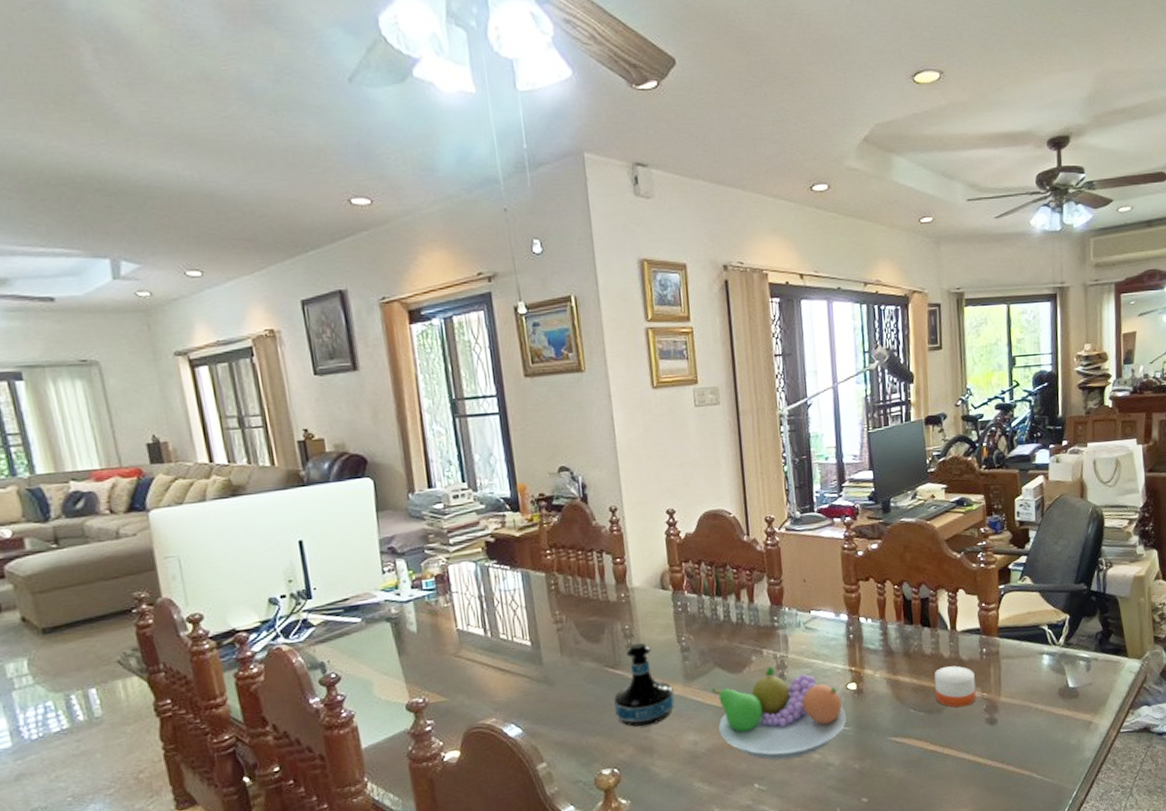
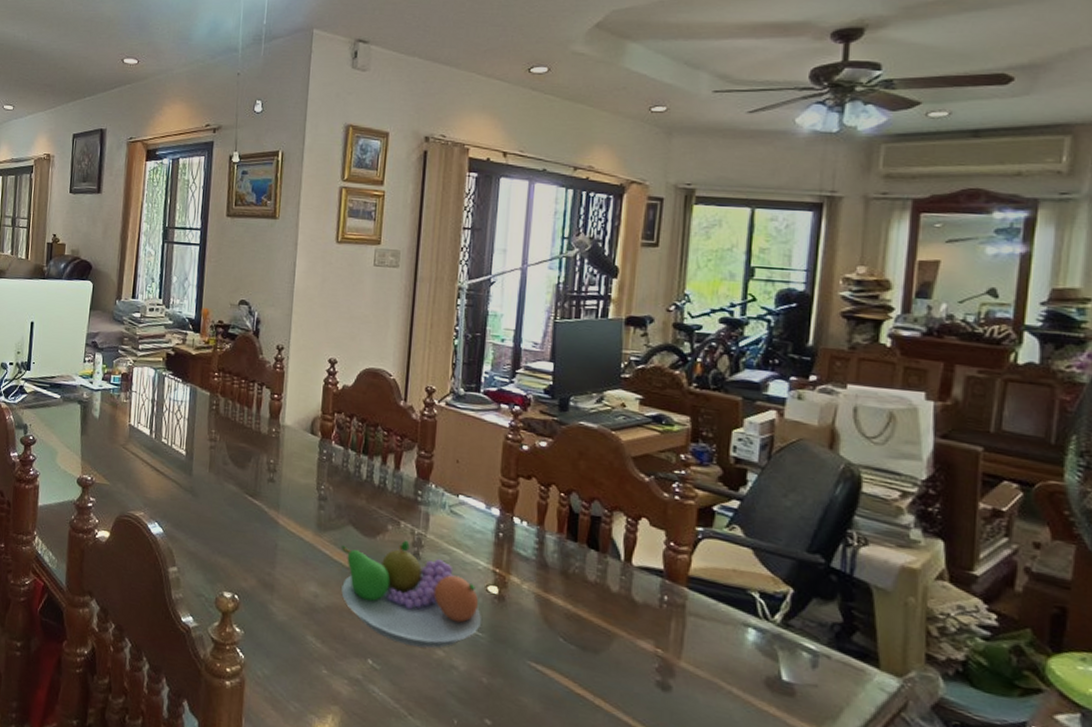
tequila bottle: present [614,642,675,727] -> none [246,479,304,563]
candle: present [934,665,976,708] -> none [593,601,649,658]

